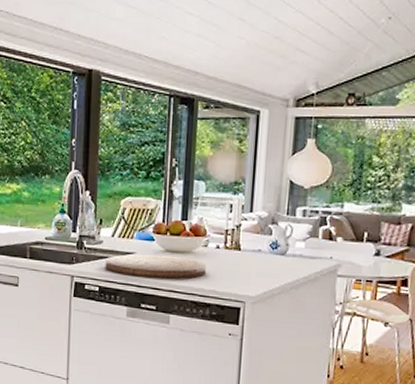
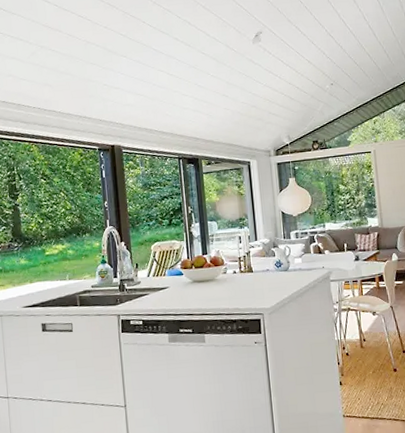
cutting board: present [105,254,206,280] -> none [144,285,228,308]

